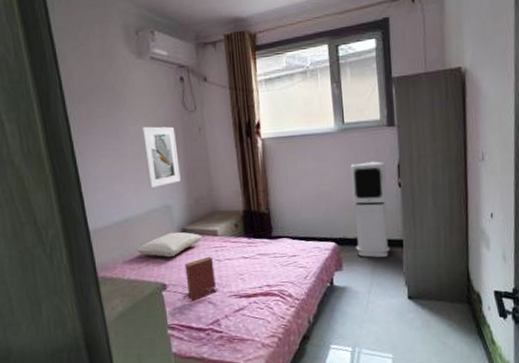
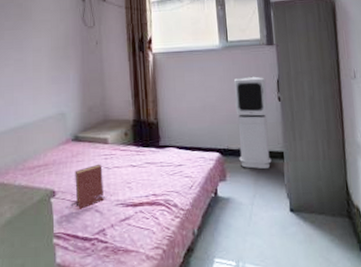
pillow: present [137,232,203,258] -> none [30,139,93,164]
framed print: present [141,126,181,188] -> none [44,40,76,96]

